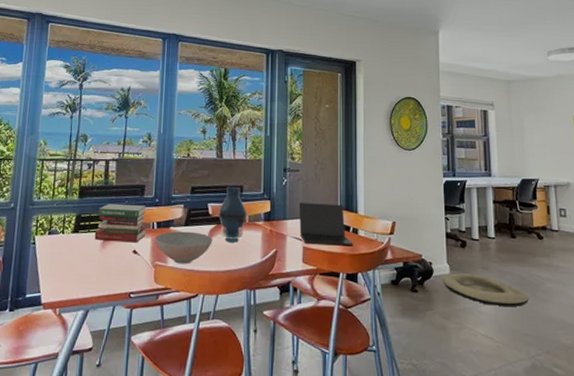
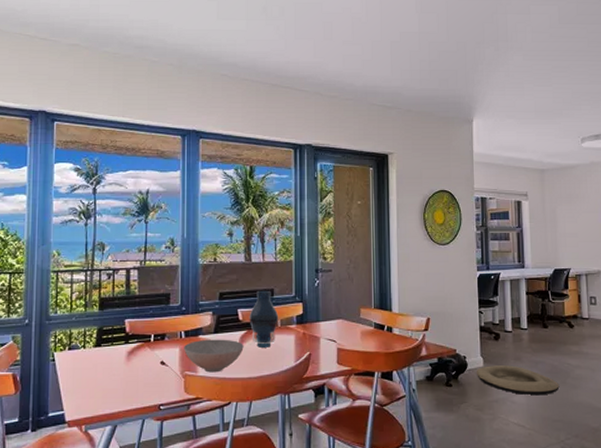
books: present [94,203,147,243] -> none [118,314,174,354]
laptop: present [298,203,354,246] -> none [331,303,388,345]

